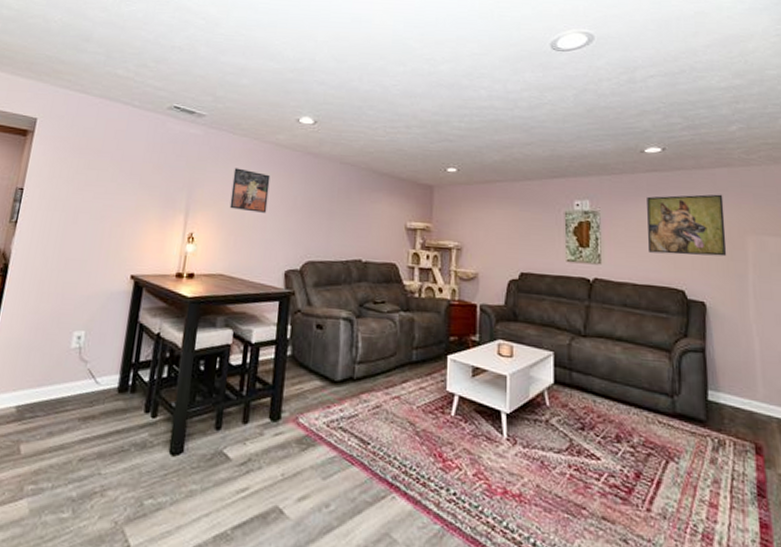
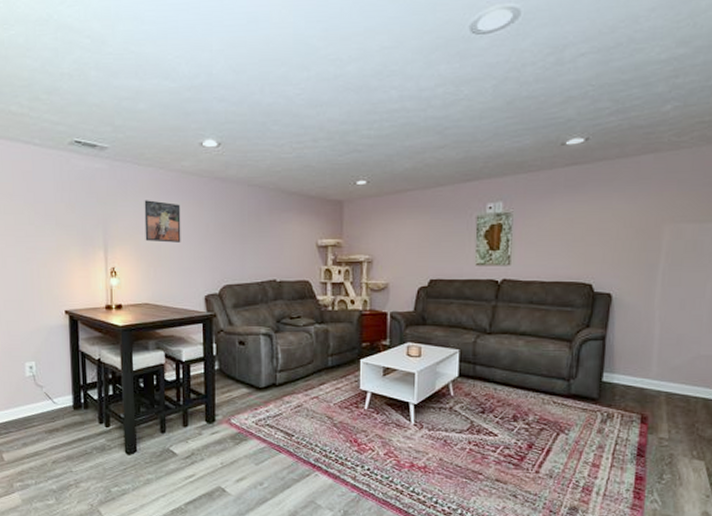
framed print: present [647,194,727,257] -> none [559,183,645,250]

